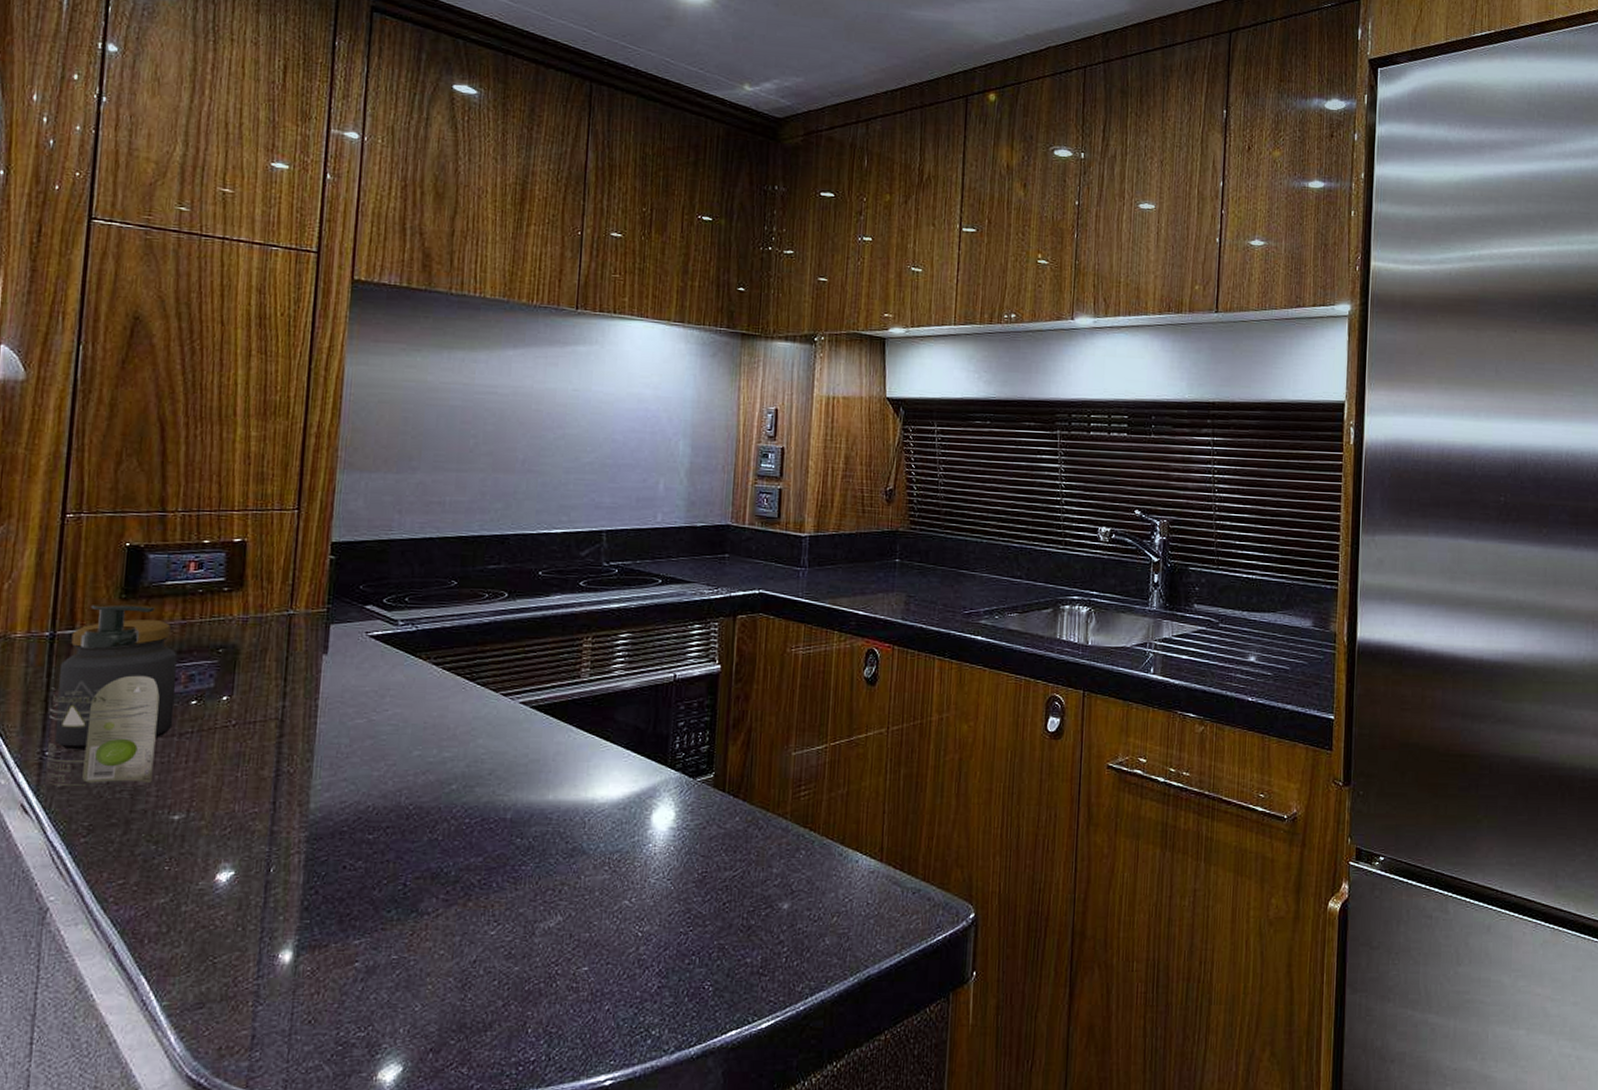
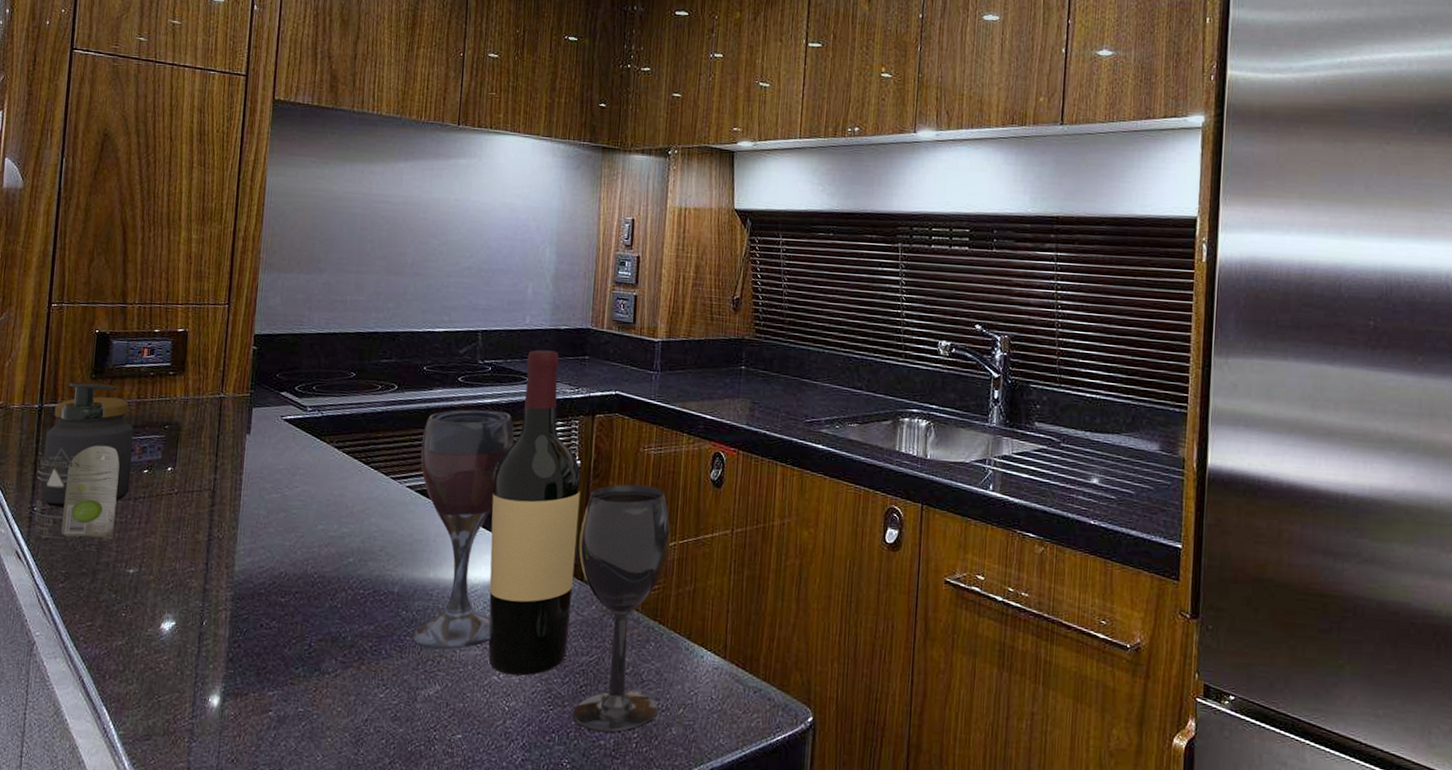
cup: none [526,615,646,877] -> present [410,409,515,651]
wine bottle: none [617,549,722,899] -> present [488,349,581,676]
wine glass: none [715,686,822,949] -> present [572,484,672,733]

